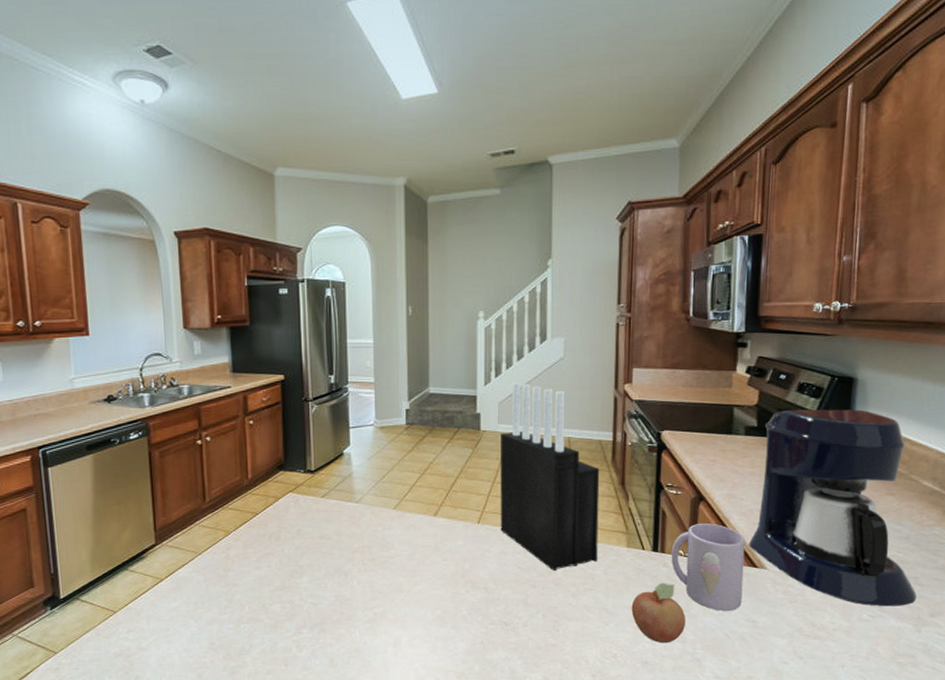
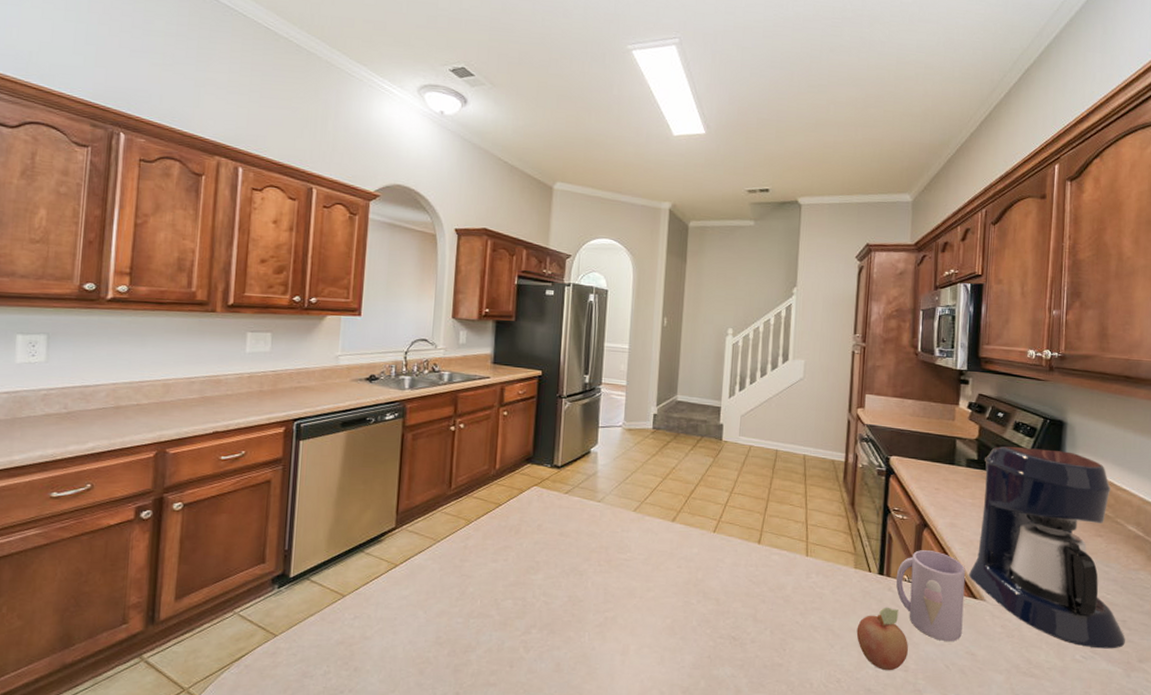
knife block: present [500,382,600,571] -> none [734,397,832,587]

